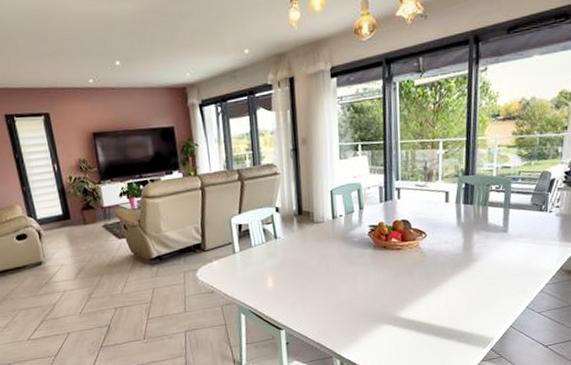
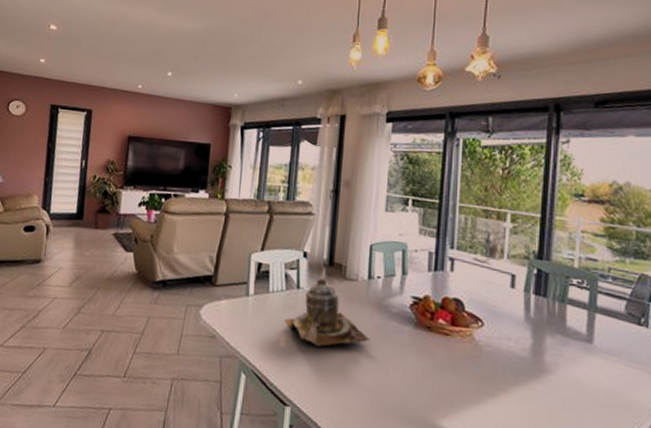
teapot: none [269,224,341,280] -> present [284,276,371,347]

